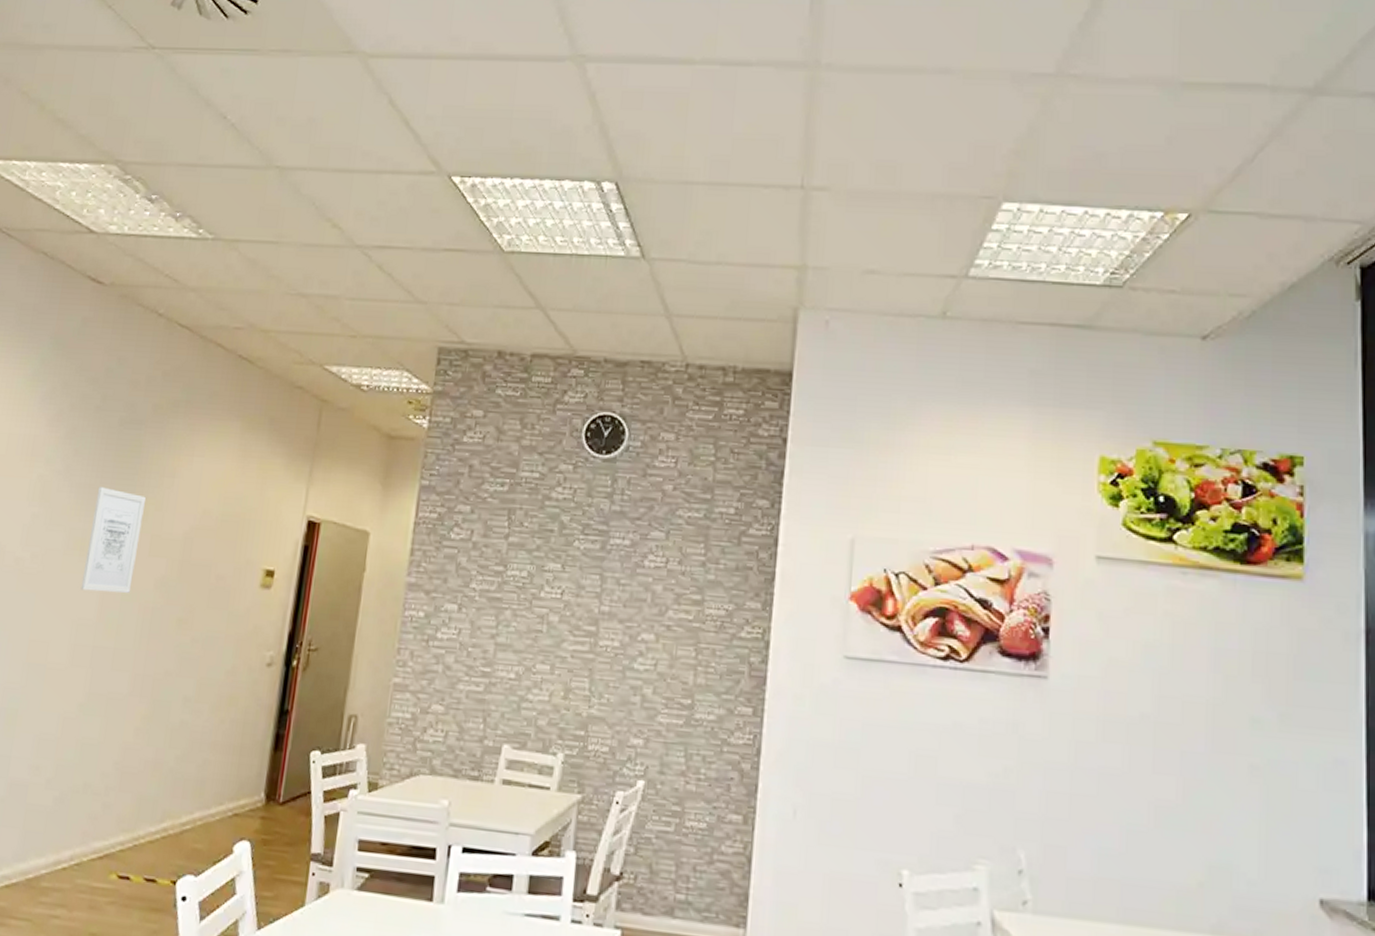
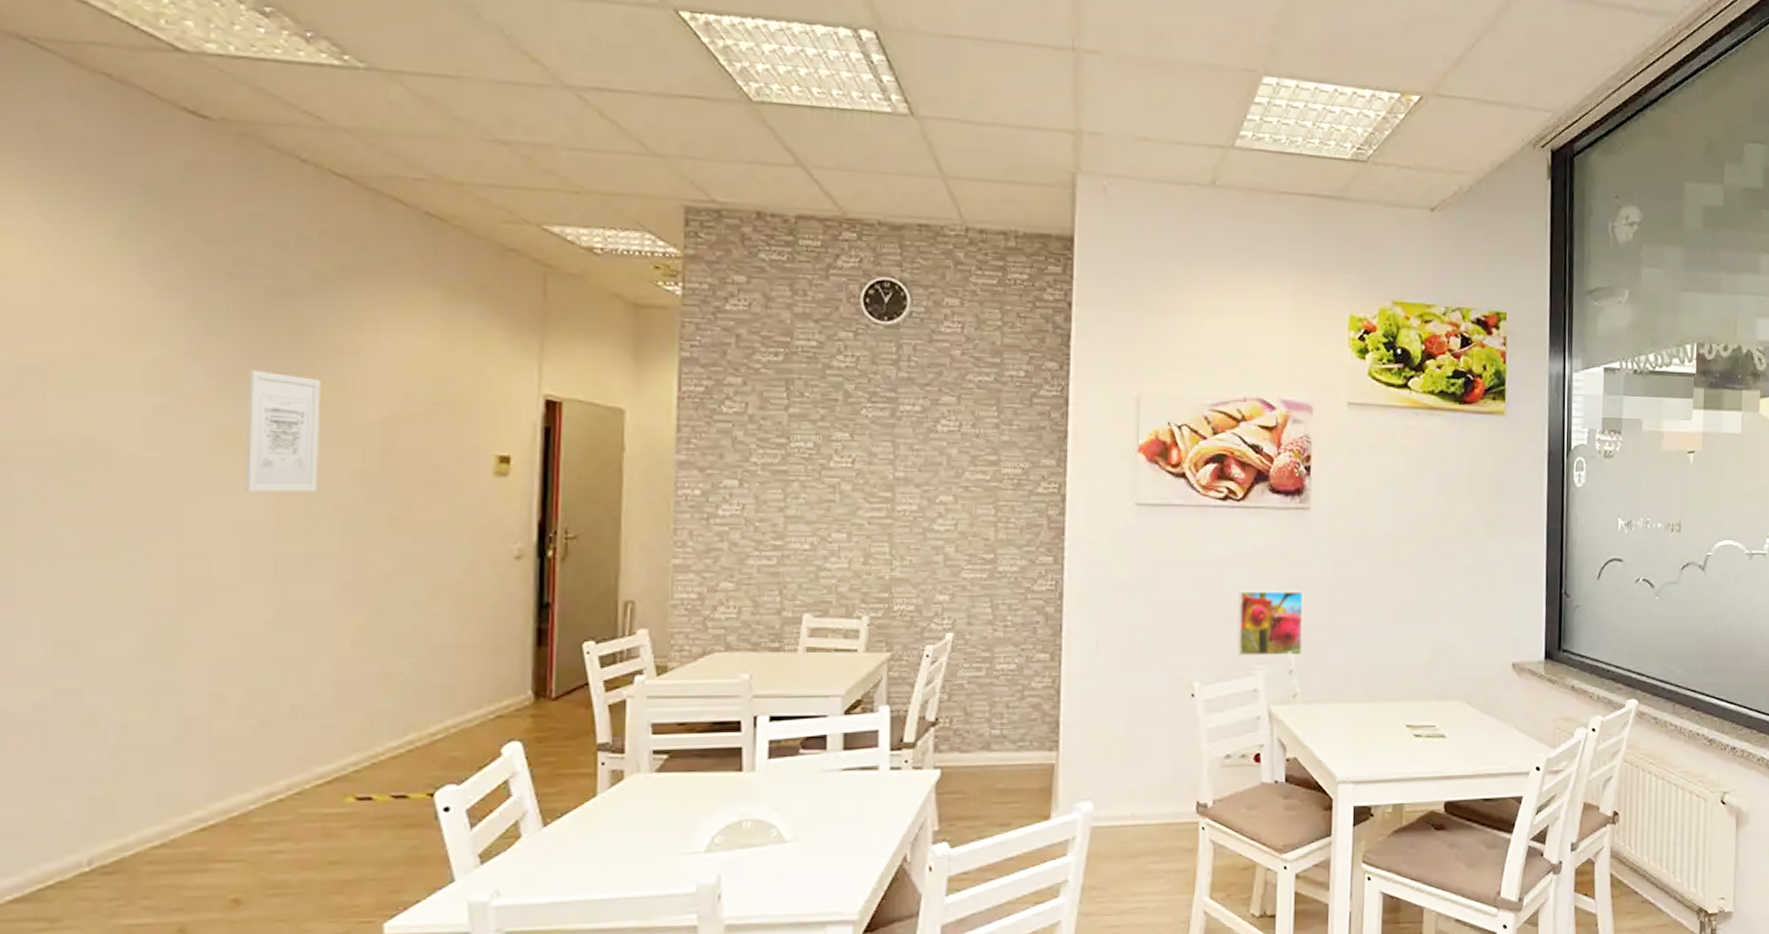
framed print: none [955,766,1038,854] -> present [1237,589,1304,657]

